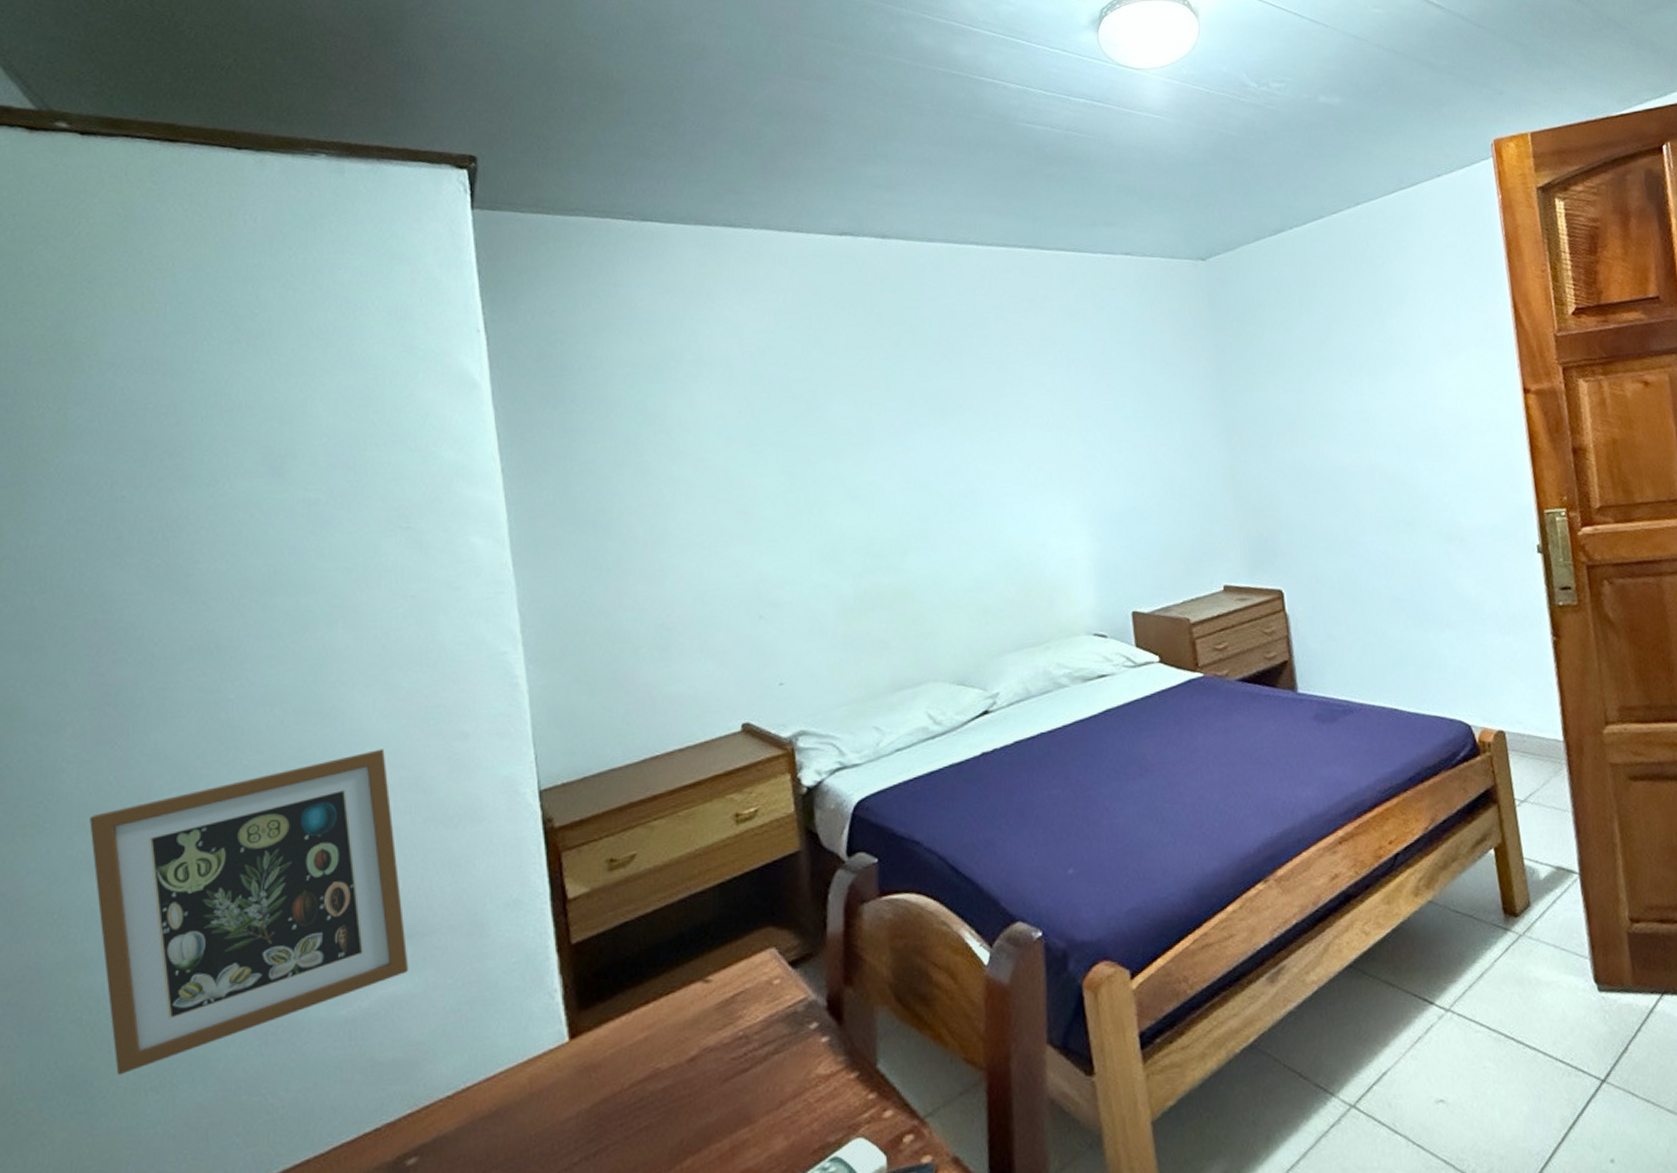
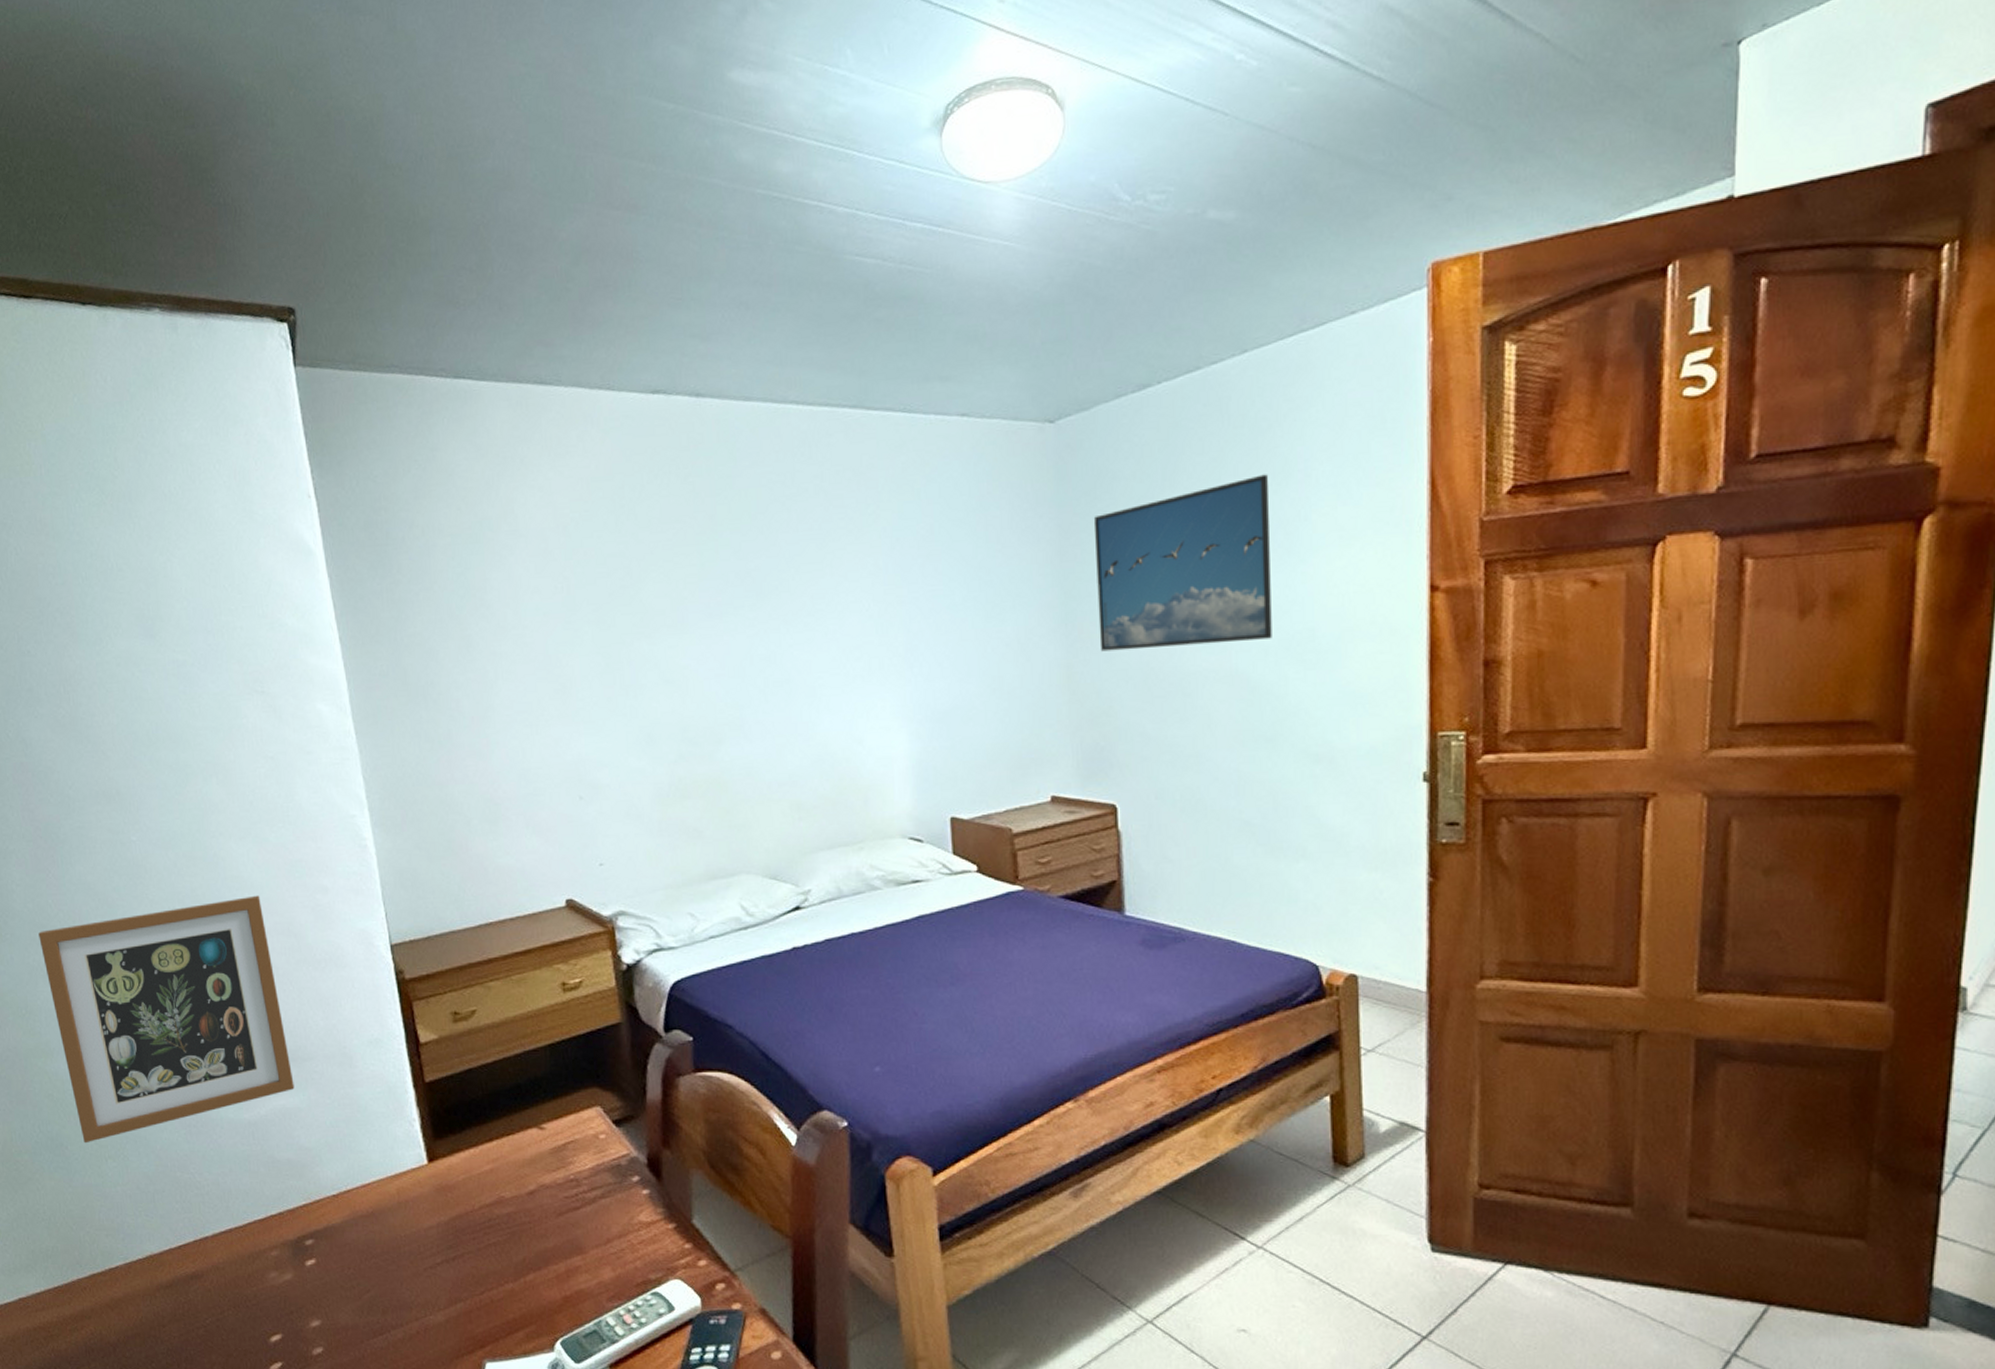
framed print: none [1244,301,1403,453] -> present [1093,474,1272,652]

